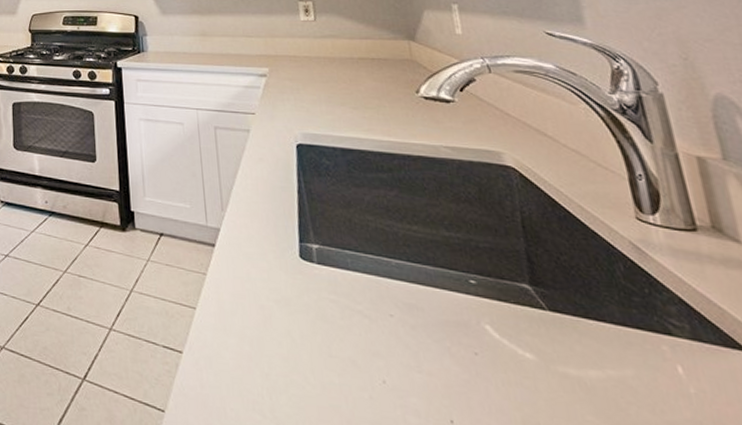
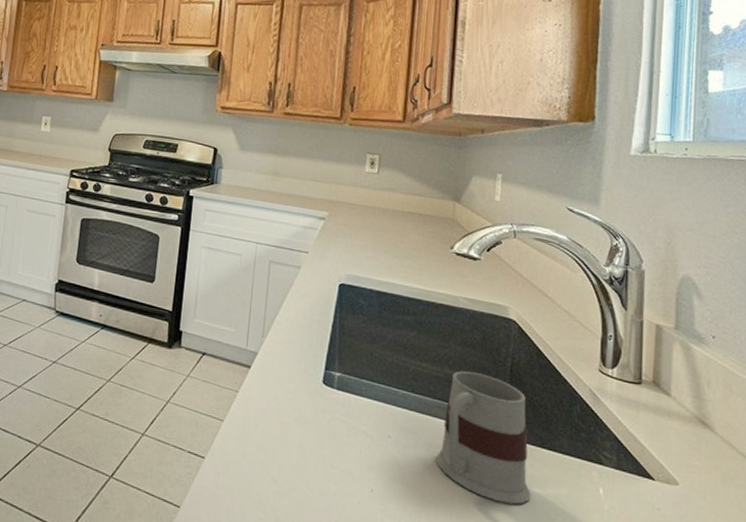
mug: none [452,231,588,392] -> present [436,371,531,505]

